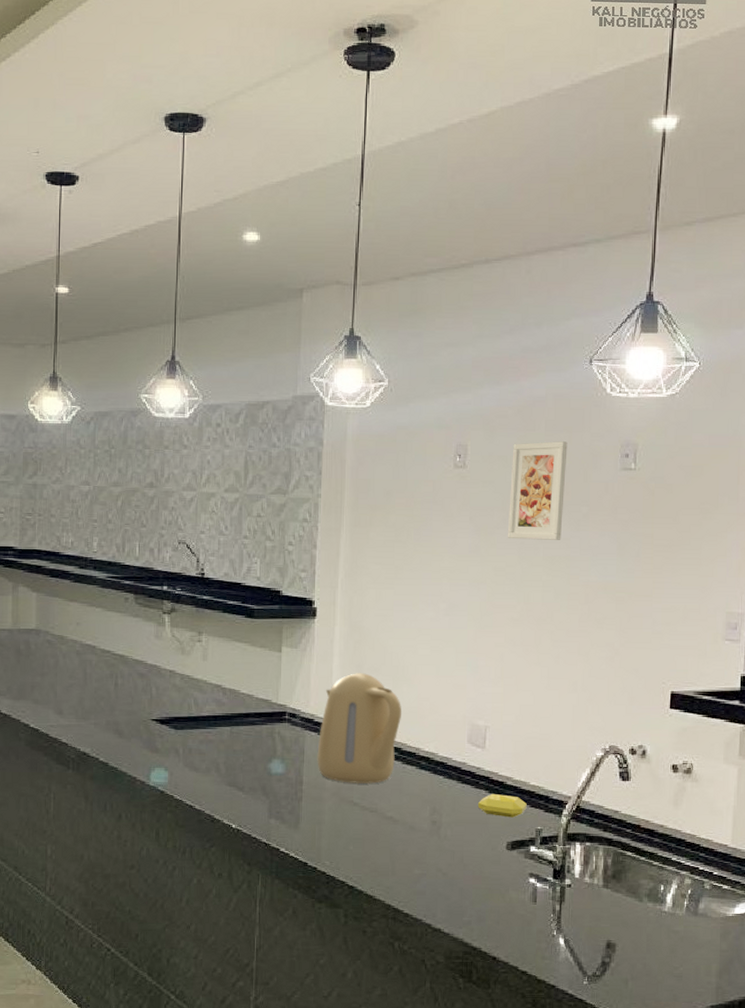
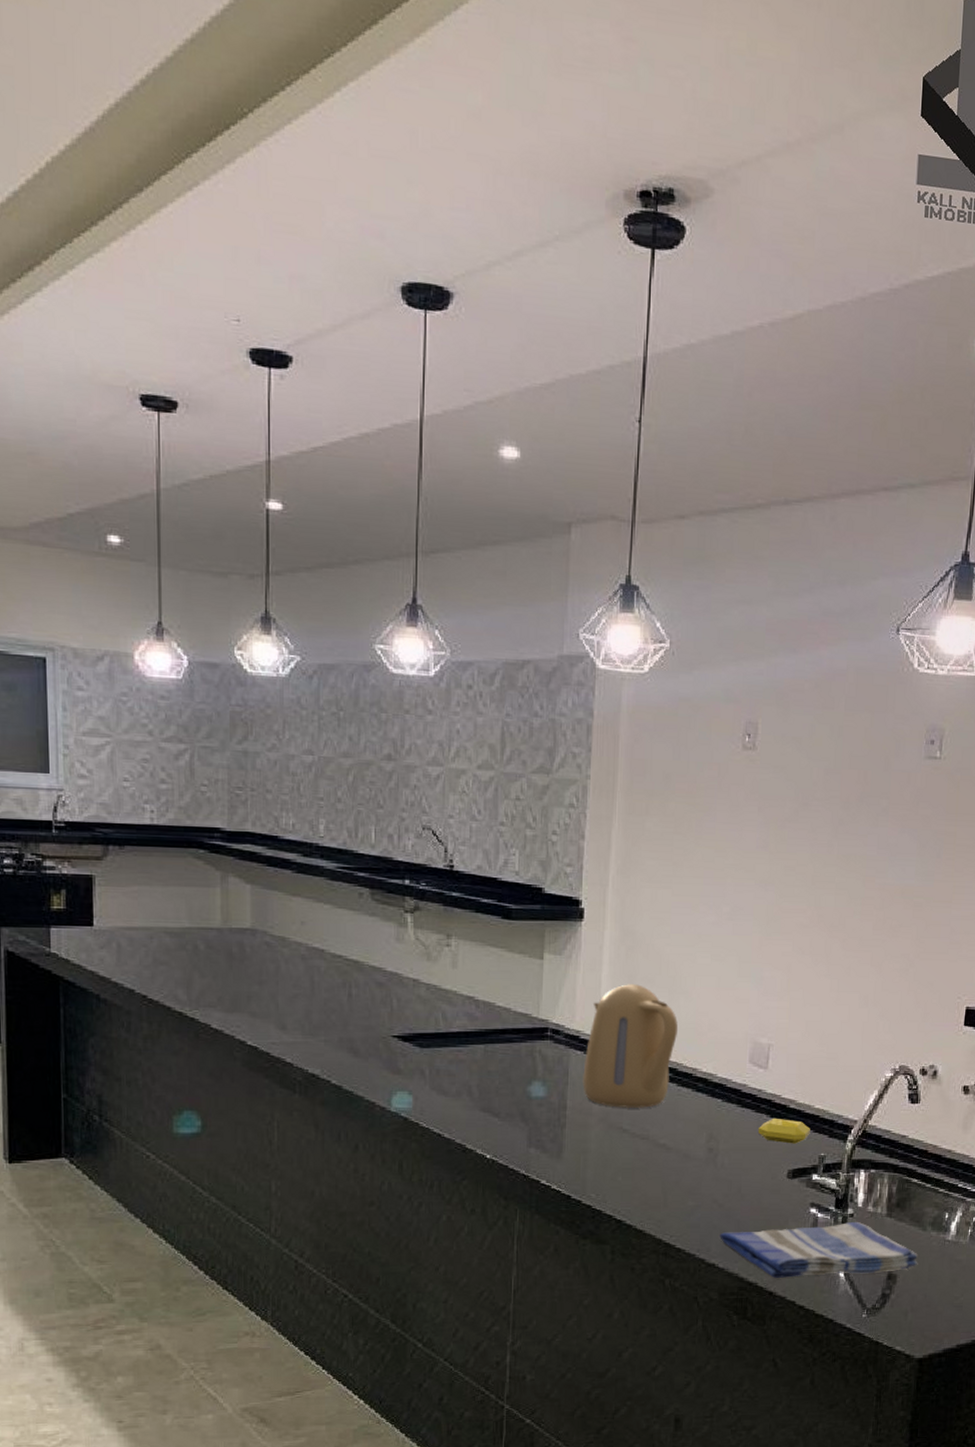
dish towel: none [444,891,636,944] -> present [719,1221,919,1278]
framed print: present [507,441,568,540] -> none [799,722,869,837]

